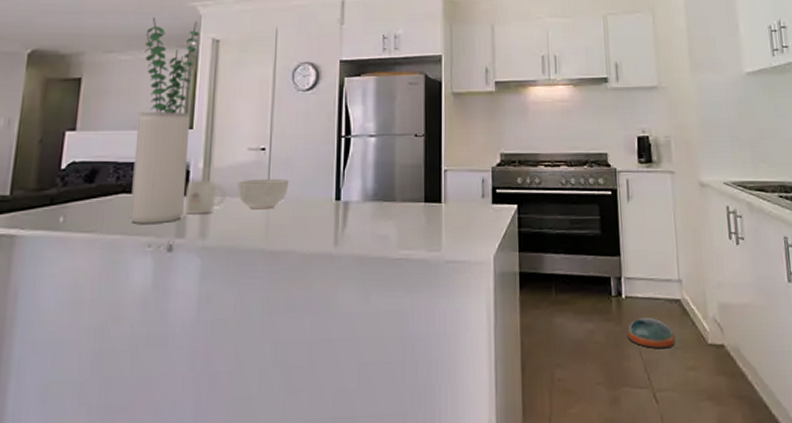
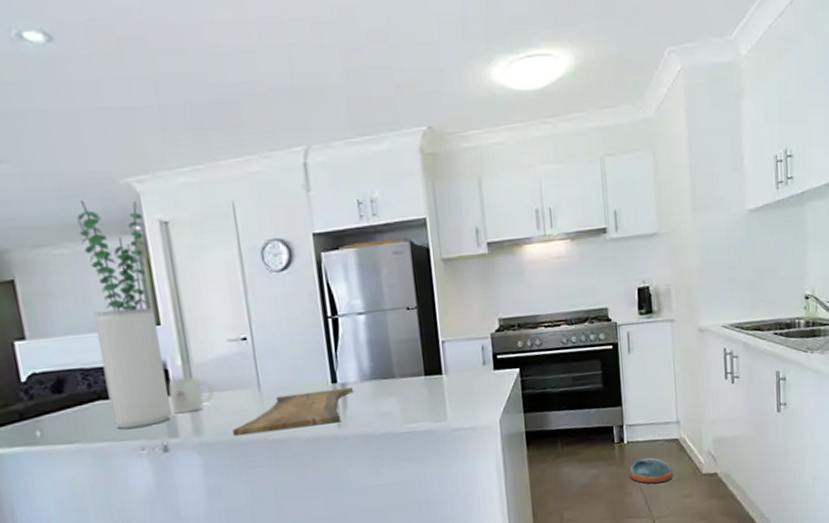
cutting board: none [235,206,354,244] -> present [233,387,353,437]
bowl: present [237,179,289,210] -> none [223,367,280,402]

